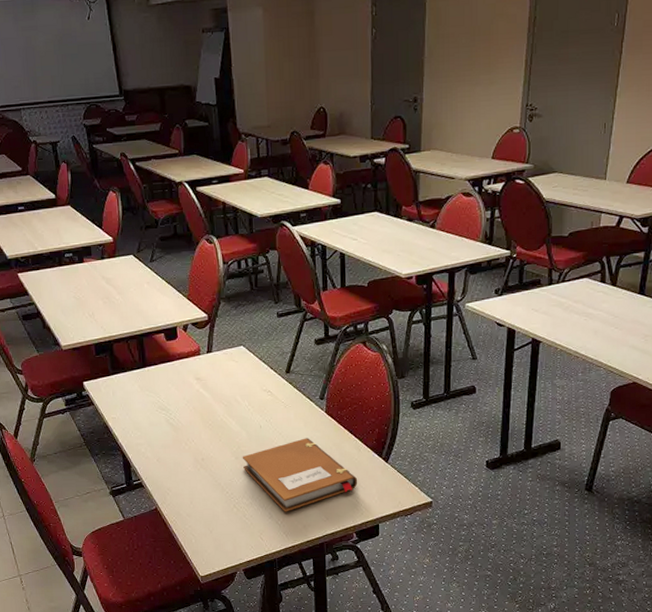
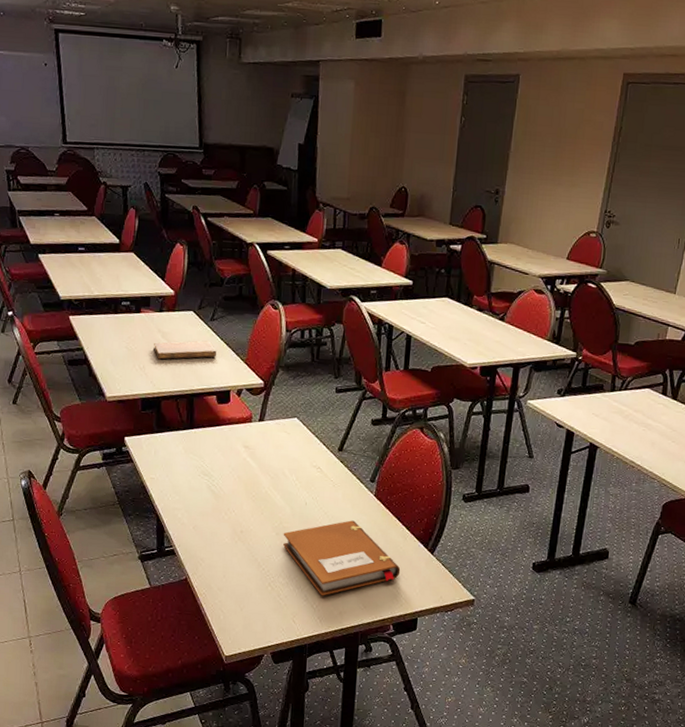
notebook: none [100,282,160,305] -> present [154,340,217,360]

